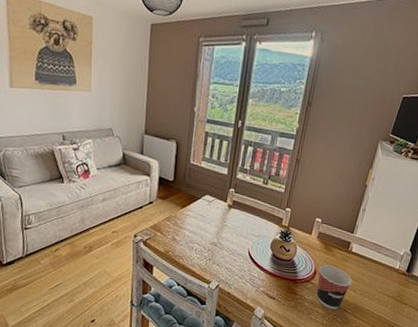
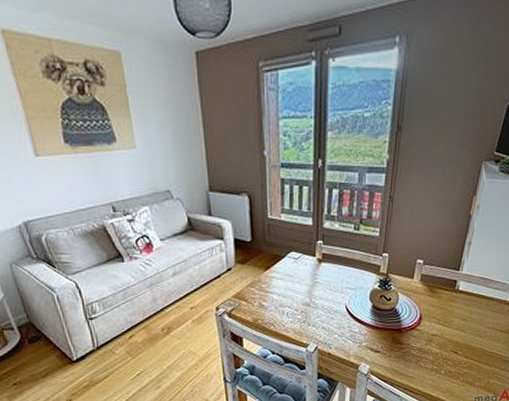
cup: present [316,264,352,309] -> none [423,307,461,353]

